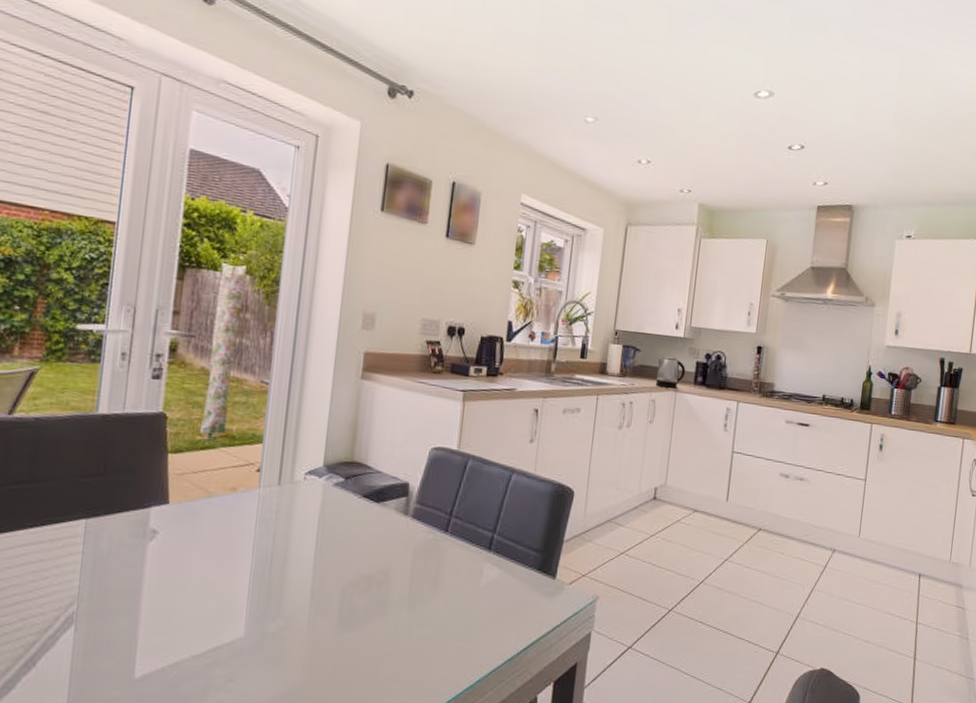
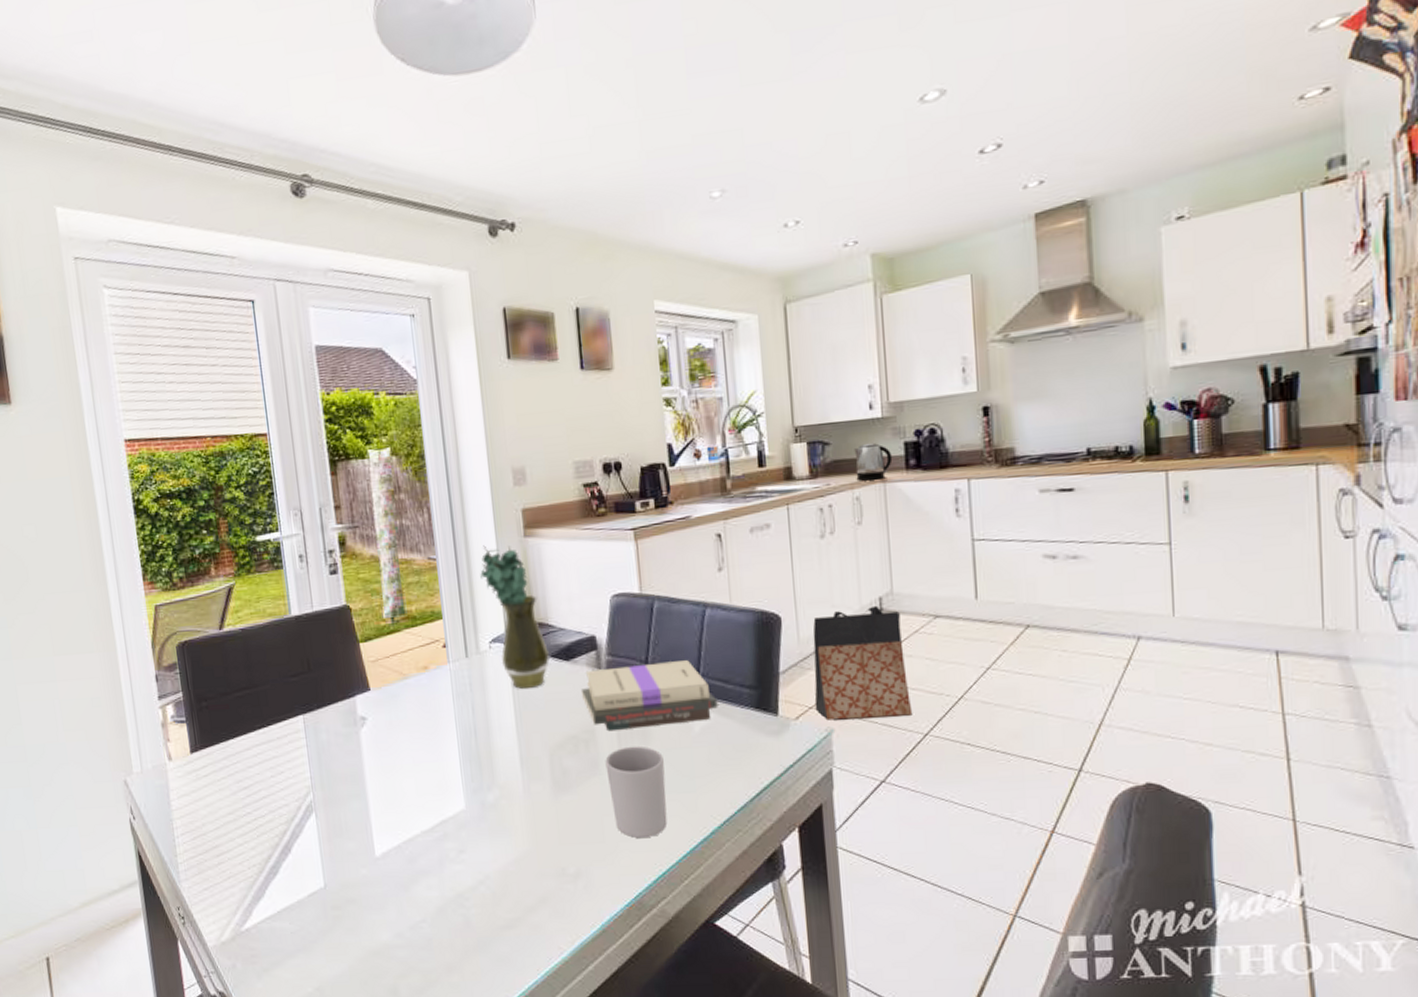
vase: none [310,379,362,524] -> present [480,545,550,689]
books: none [384,515,507,576] -> present [580,660,718,732]
mug: none [391,591,448,682] -> present [605,746,667,839]
bag: none [587,494,668,592] -> present [812,605,913,721]

